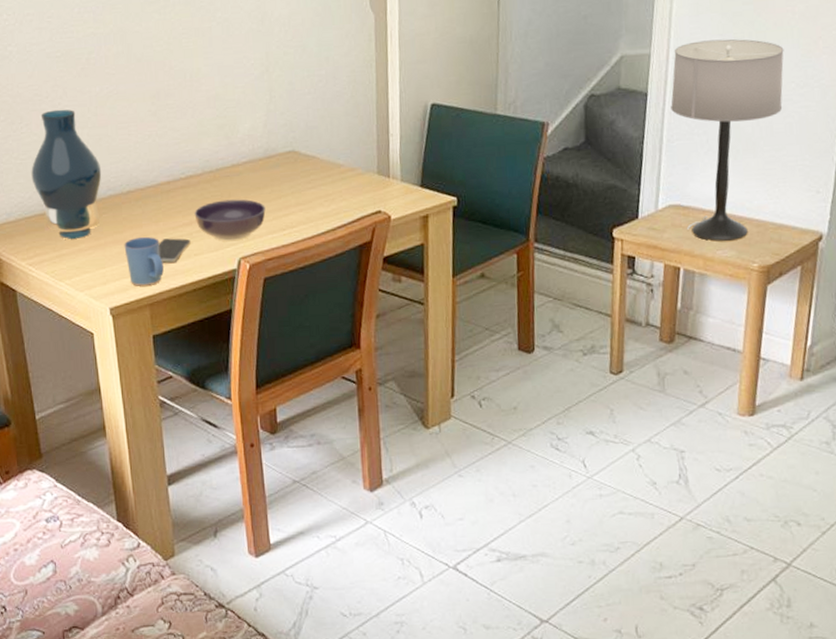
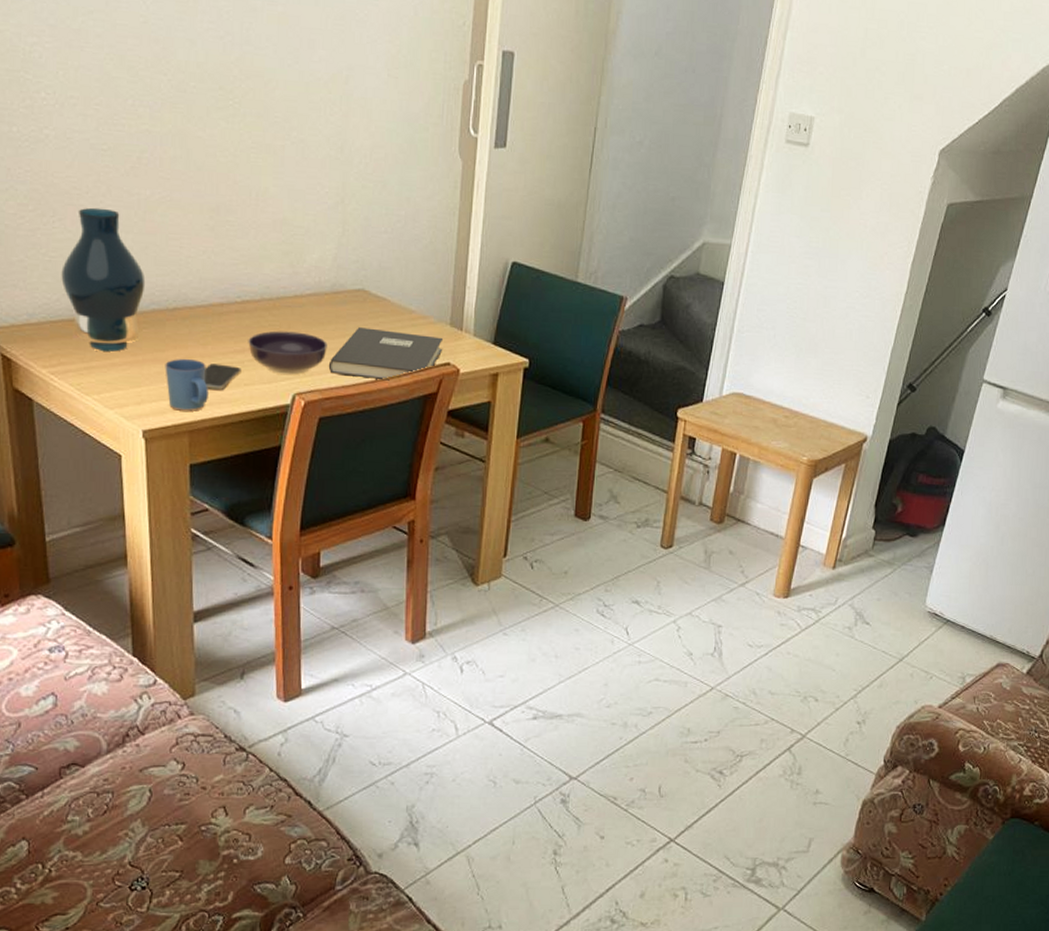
book: none [268,186,373,236] -> present [328,327,444,381]
table lamp: present [671,39,784,242] -> none [744,239,853,434]

